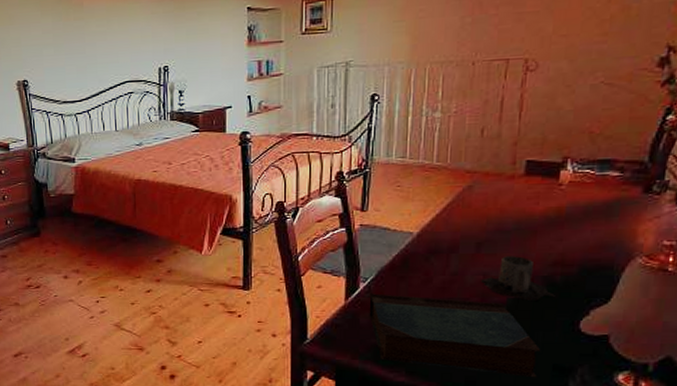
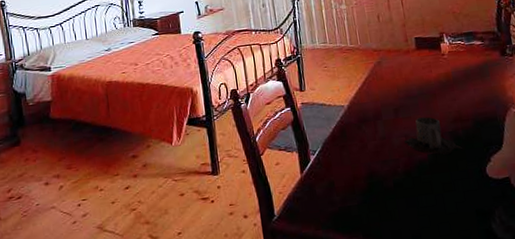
book: present [369,294,541,378] -> none [320,160,466,227]

